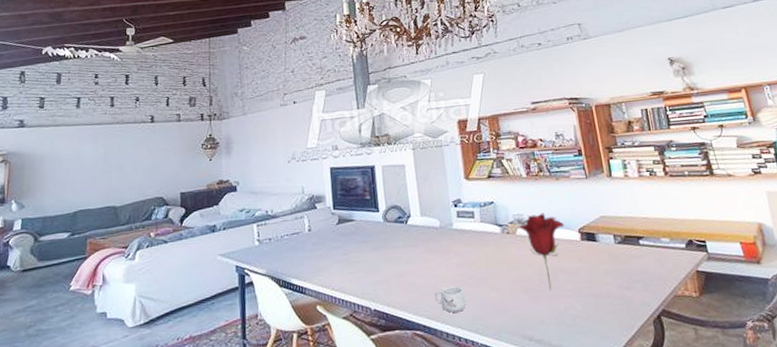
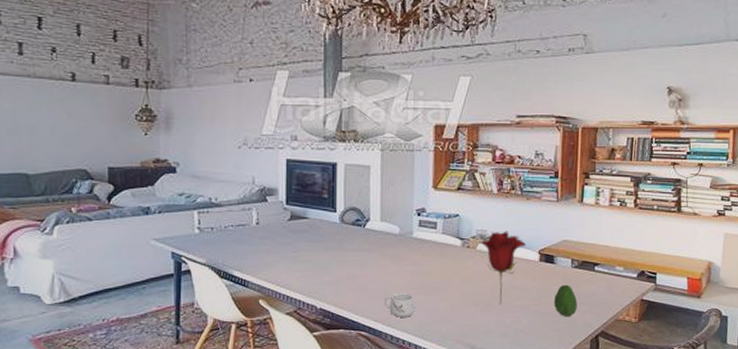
fruit: none [604,262,631,298] -> present [554,284,578,317]

